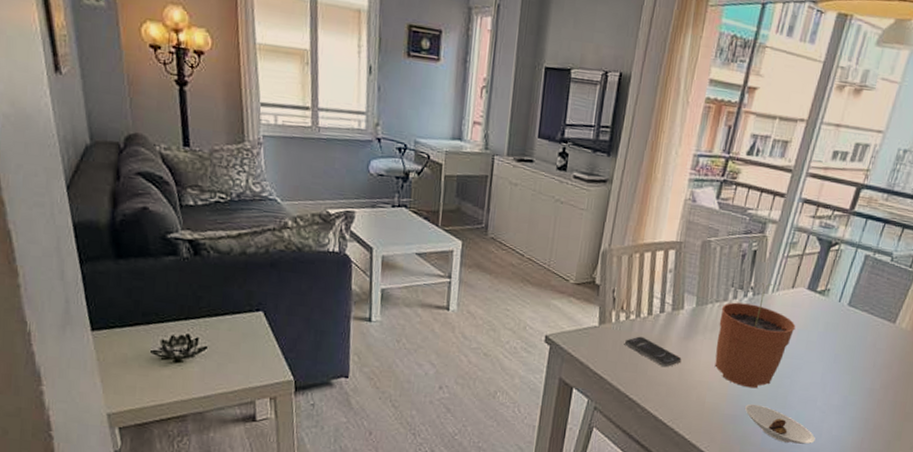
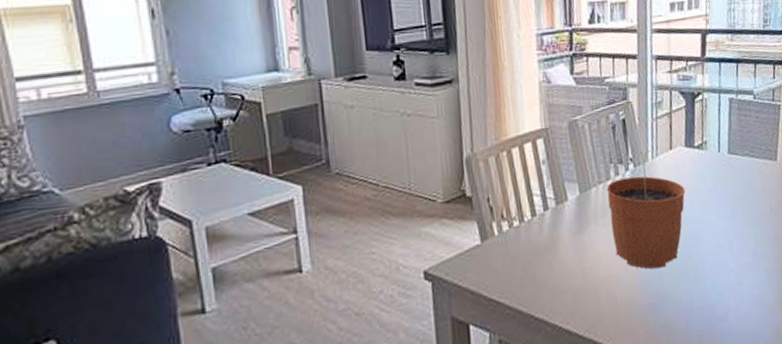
smartphone: present [624,336,682,367] -> none [514,242,581,271]
saucer: present [744,404,815,445] -> none [659,284,739,320]

